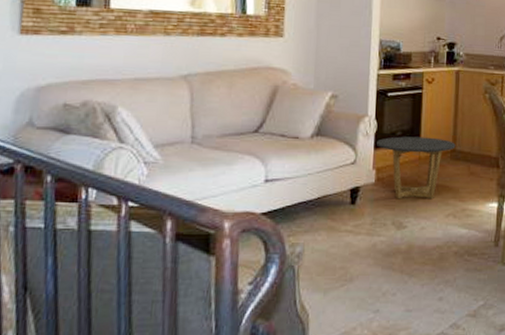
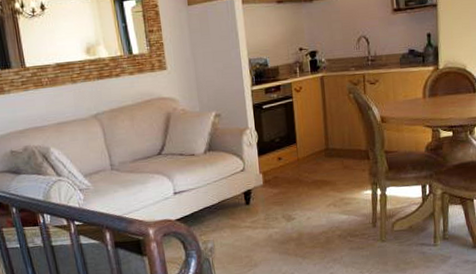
side table: present [376,136,456,200] -> none [259,140,328,197]

